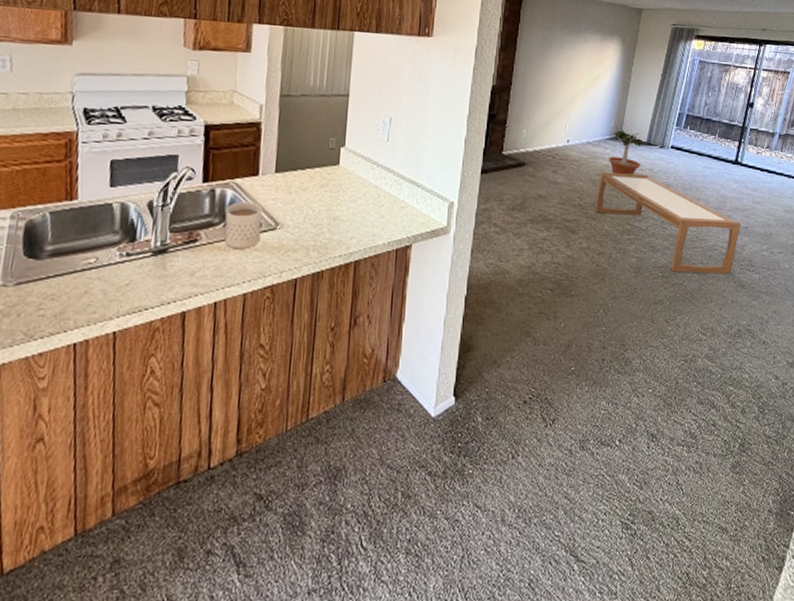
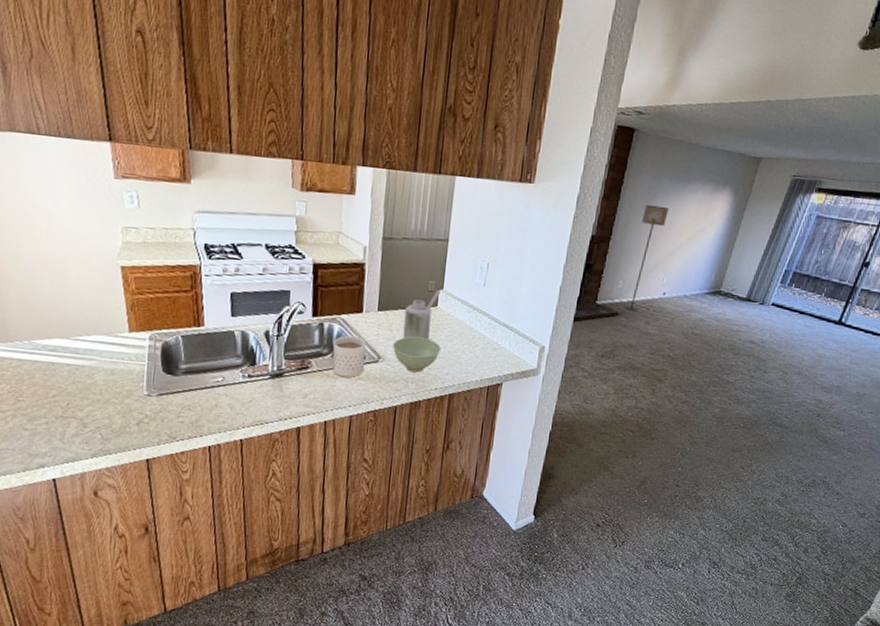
bowl: none [291,199,345,239] -> present [392,336,441,373]
soap dispenser: none [302,147,342,202] -> present [402,290,441,340]
floor lamp: none [529,54,564,162] -> present [623,204,669,313]
coffee table: present [595,172,742,275] -> none [683,326,834,430]
potted tree: present [609,129,644,175] -> none [704,284,743,330]

